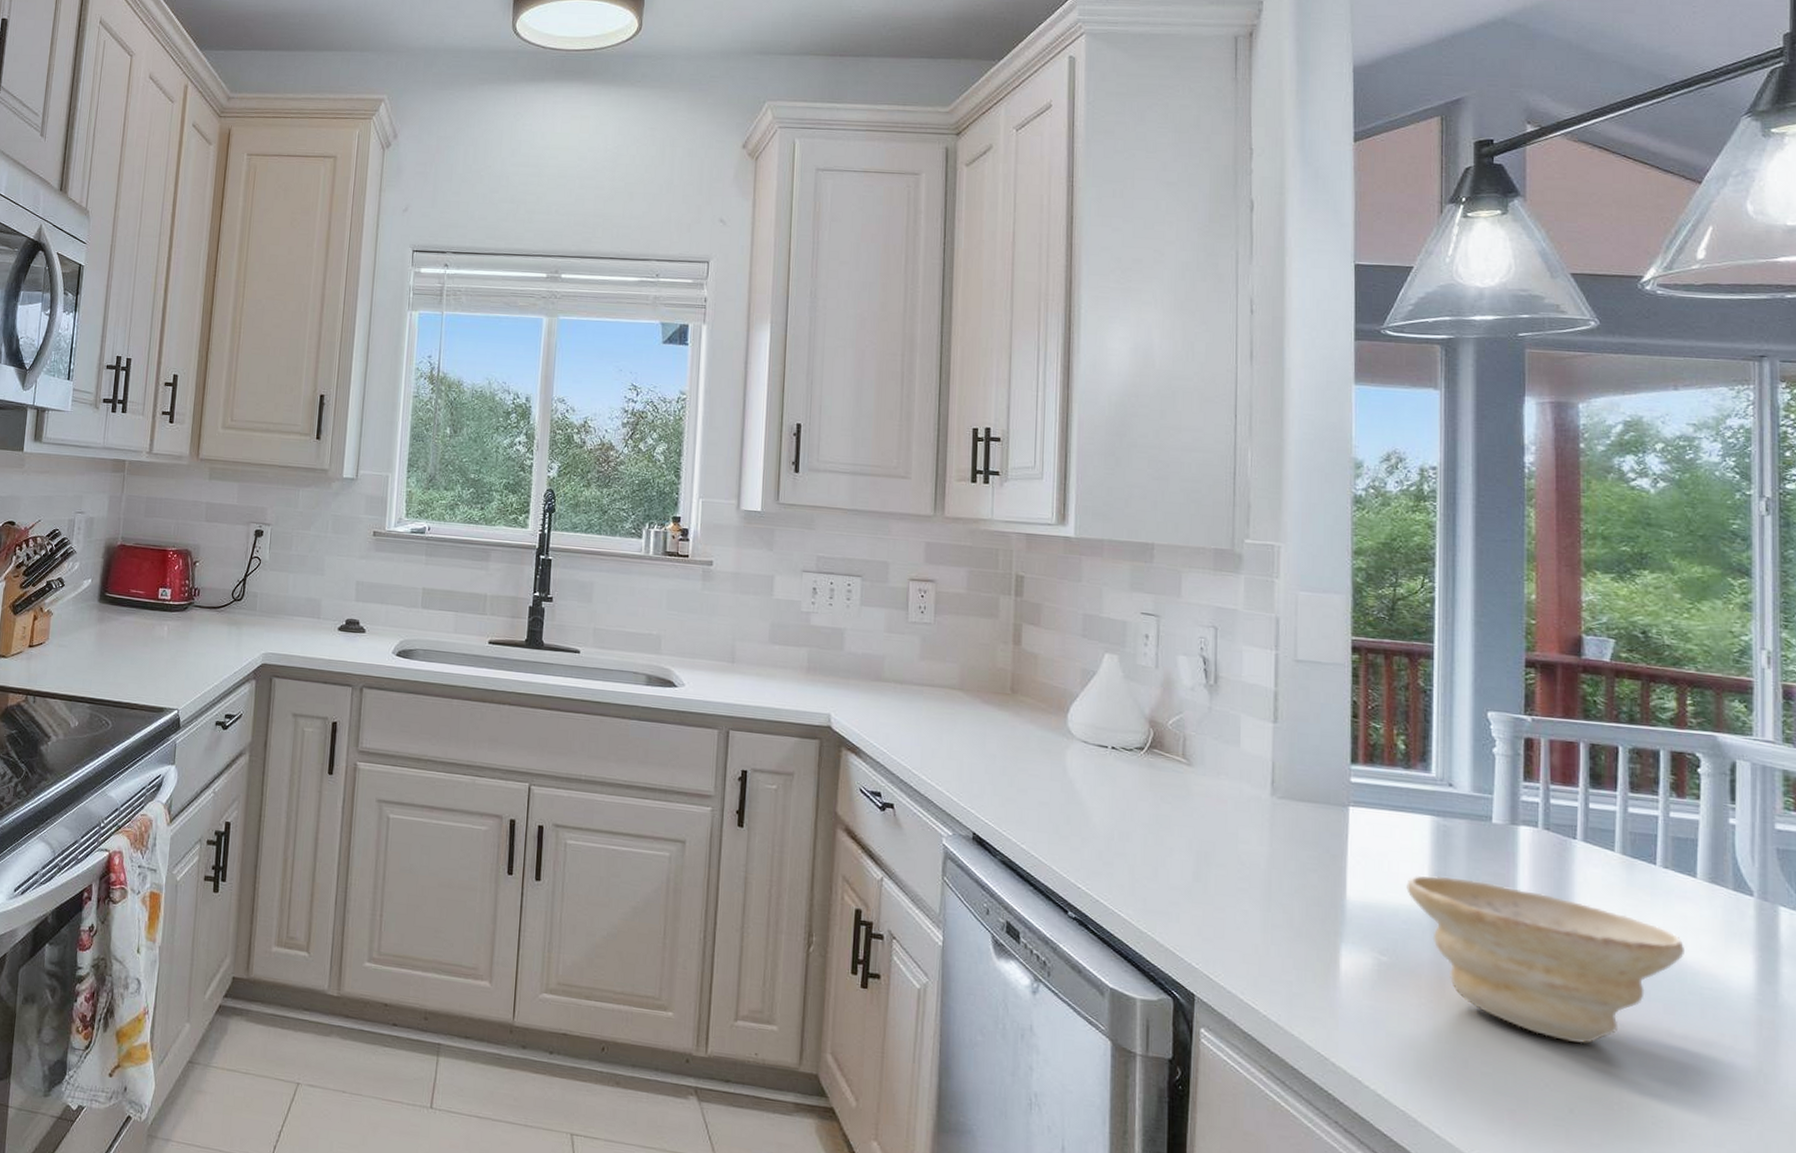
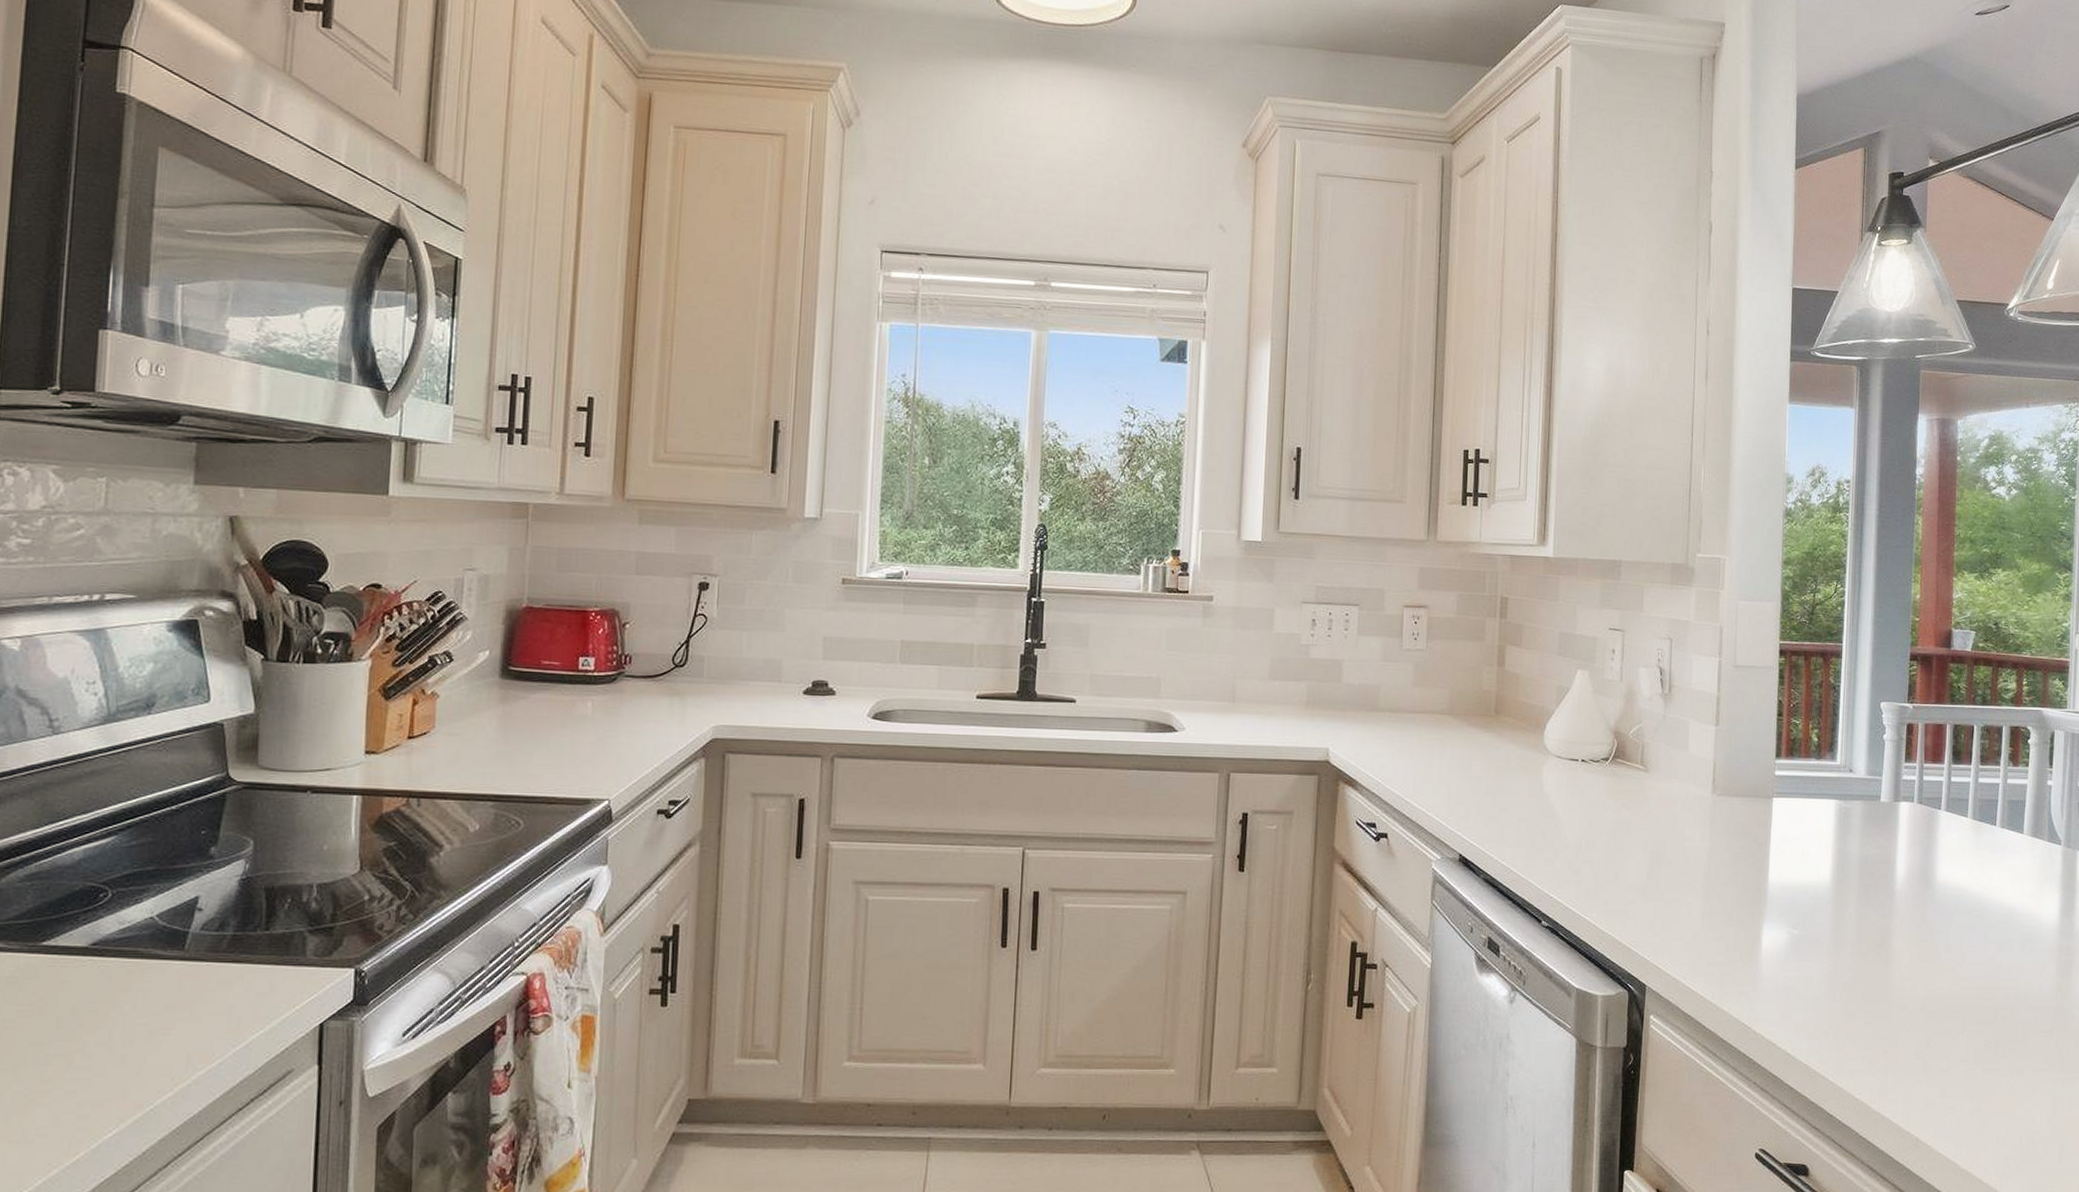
bowl: present [1406,875,1684,1044] -> none [1815,853,2013,987]

